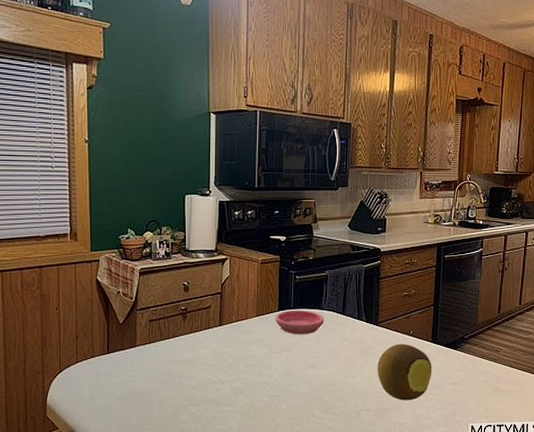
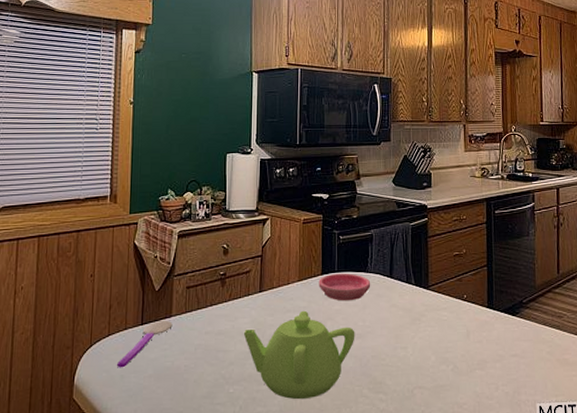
spoon: none [85,349,137,391] -> present [116,320,173,368]
teapot: none [205,342,309,419] -> present [244,310,355,400]
fruit: present [377,343,432,401] -> none [430,309,491,377]

